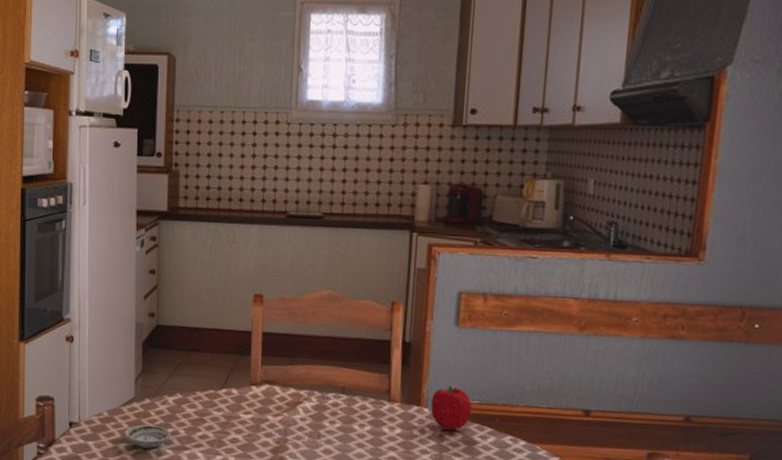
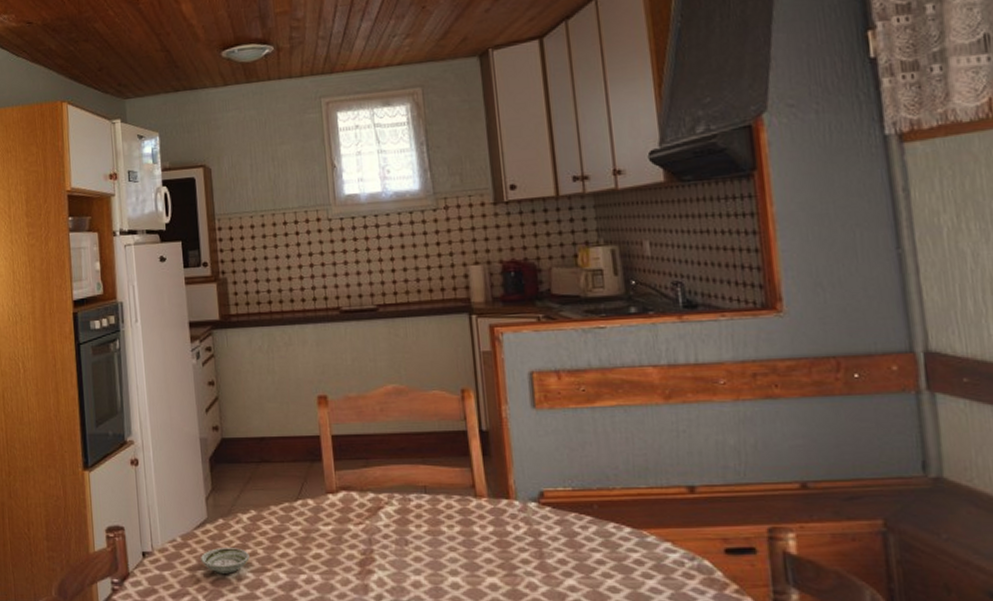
fruit: present [431,385,472,431] -> none [520,473,566,524]

